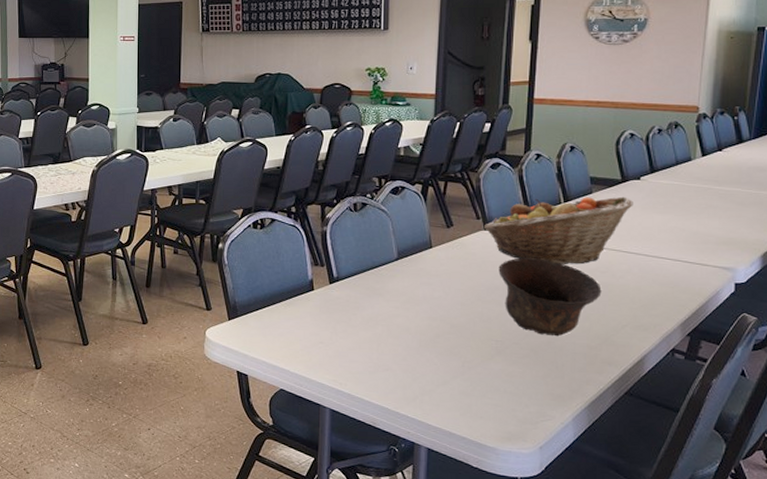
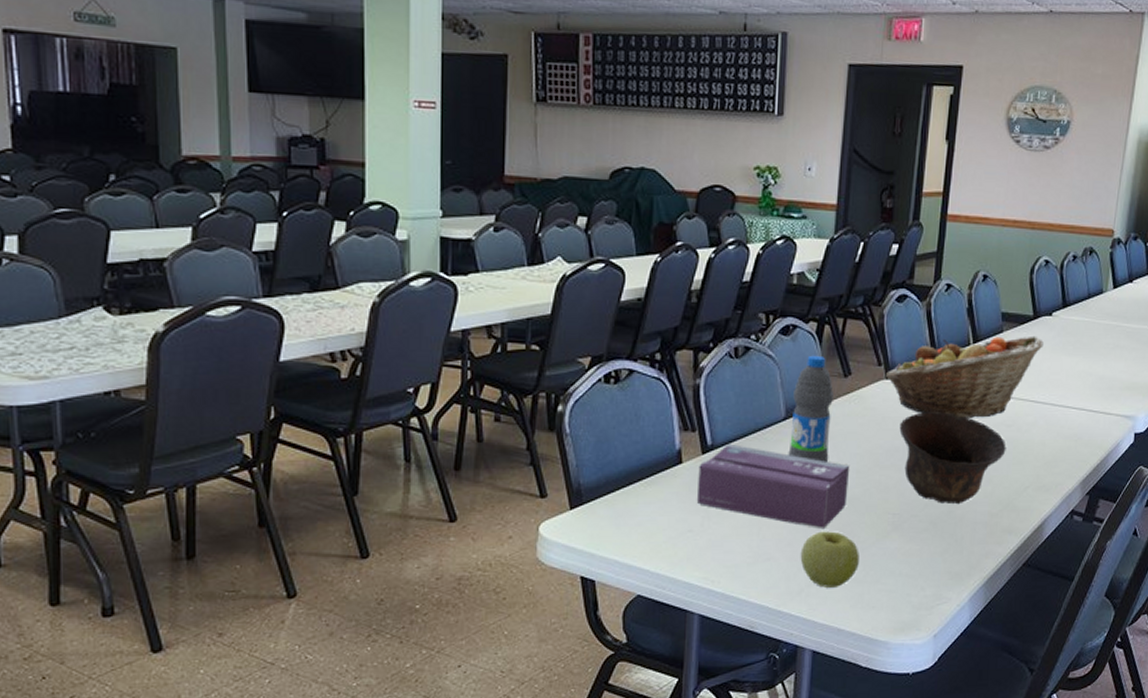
tissue box: none [327,277,455,349] -> present [697,444,850,530]
water bottle: none [401,210,438,295] -> present [788,355,834,462]
apple: none [414,350,466,398] -> present [800,531,859,588]

